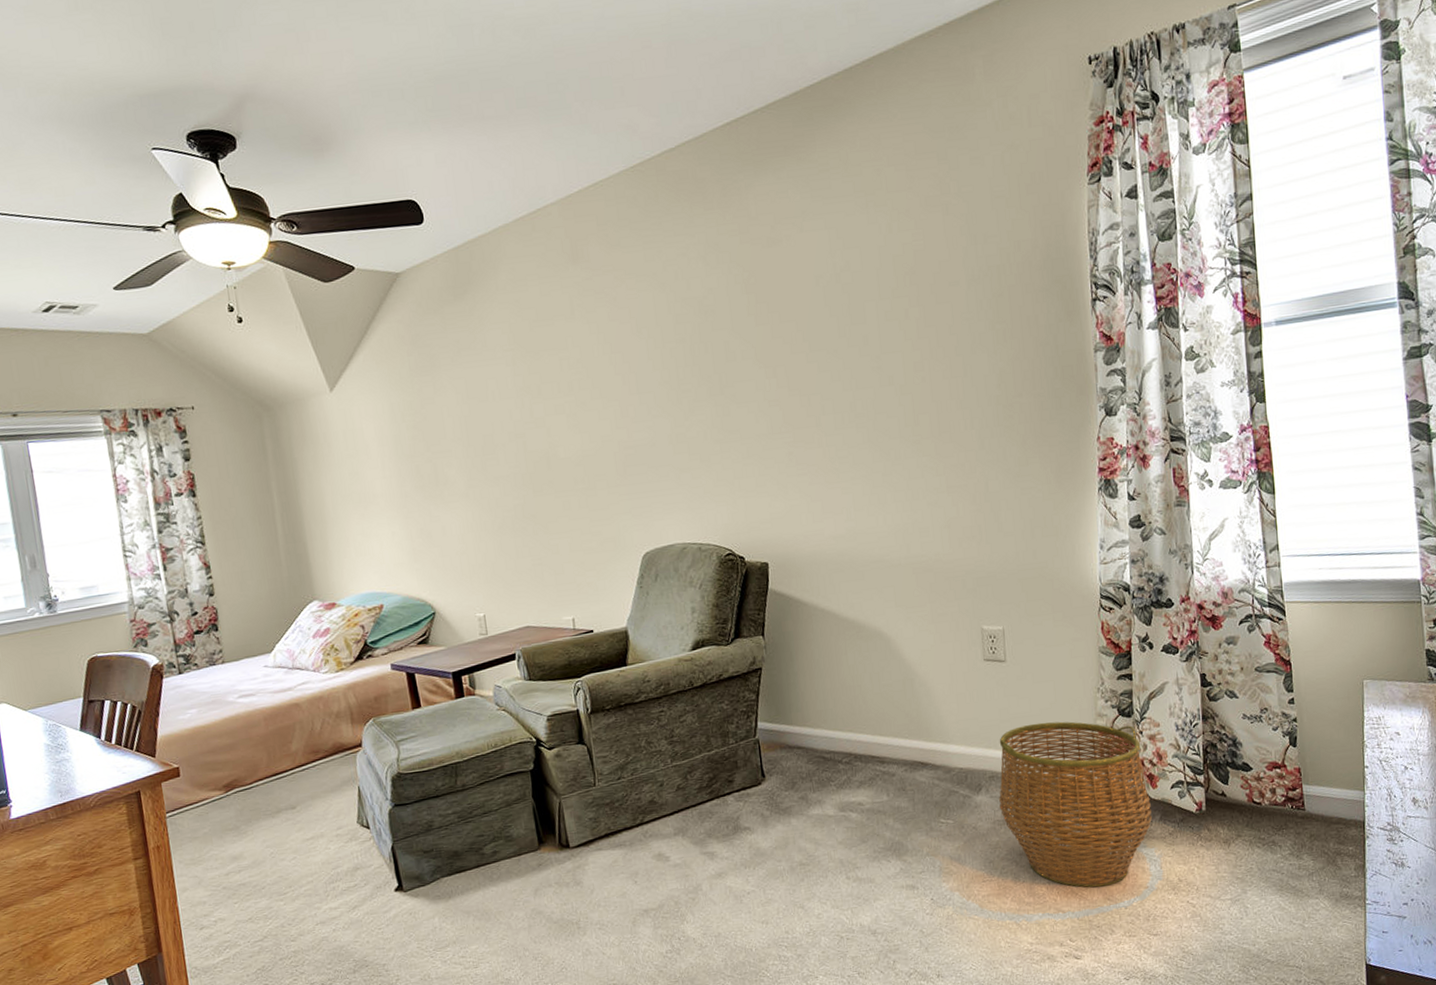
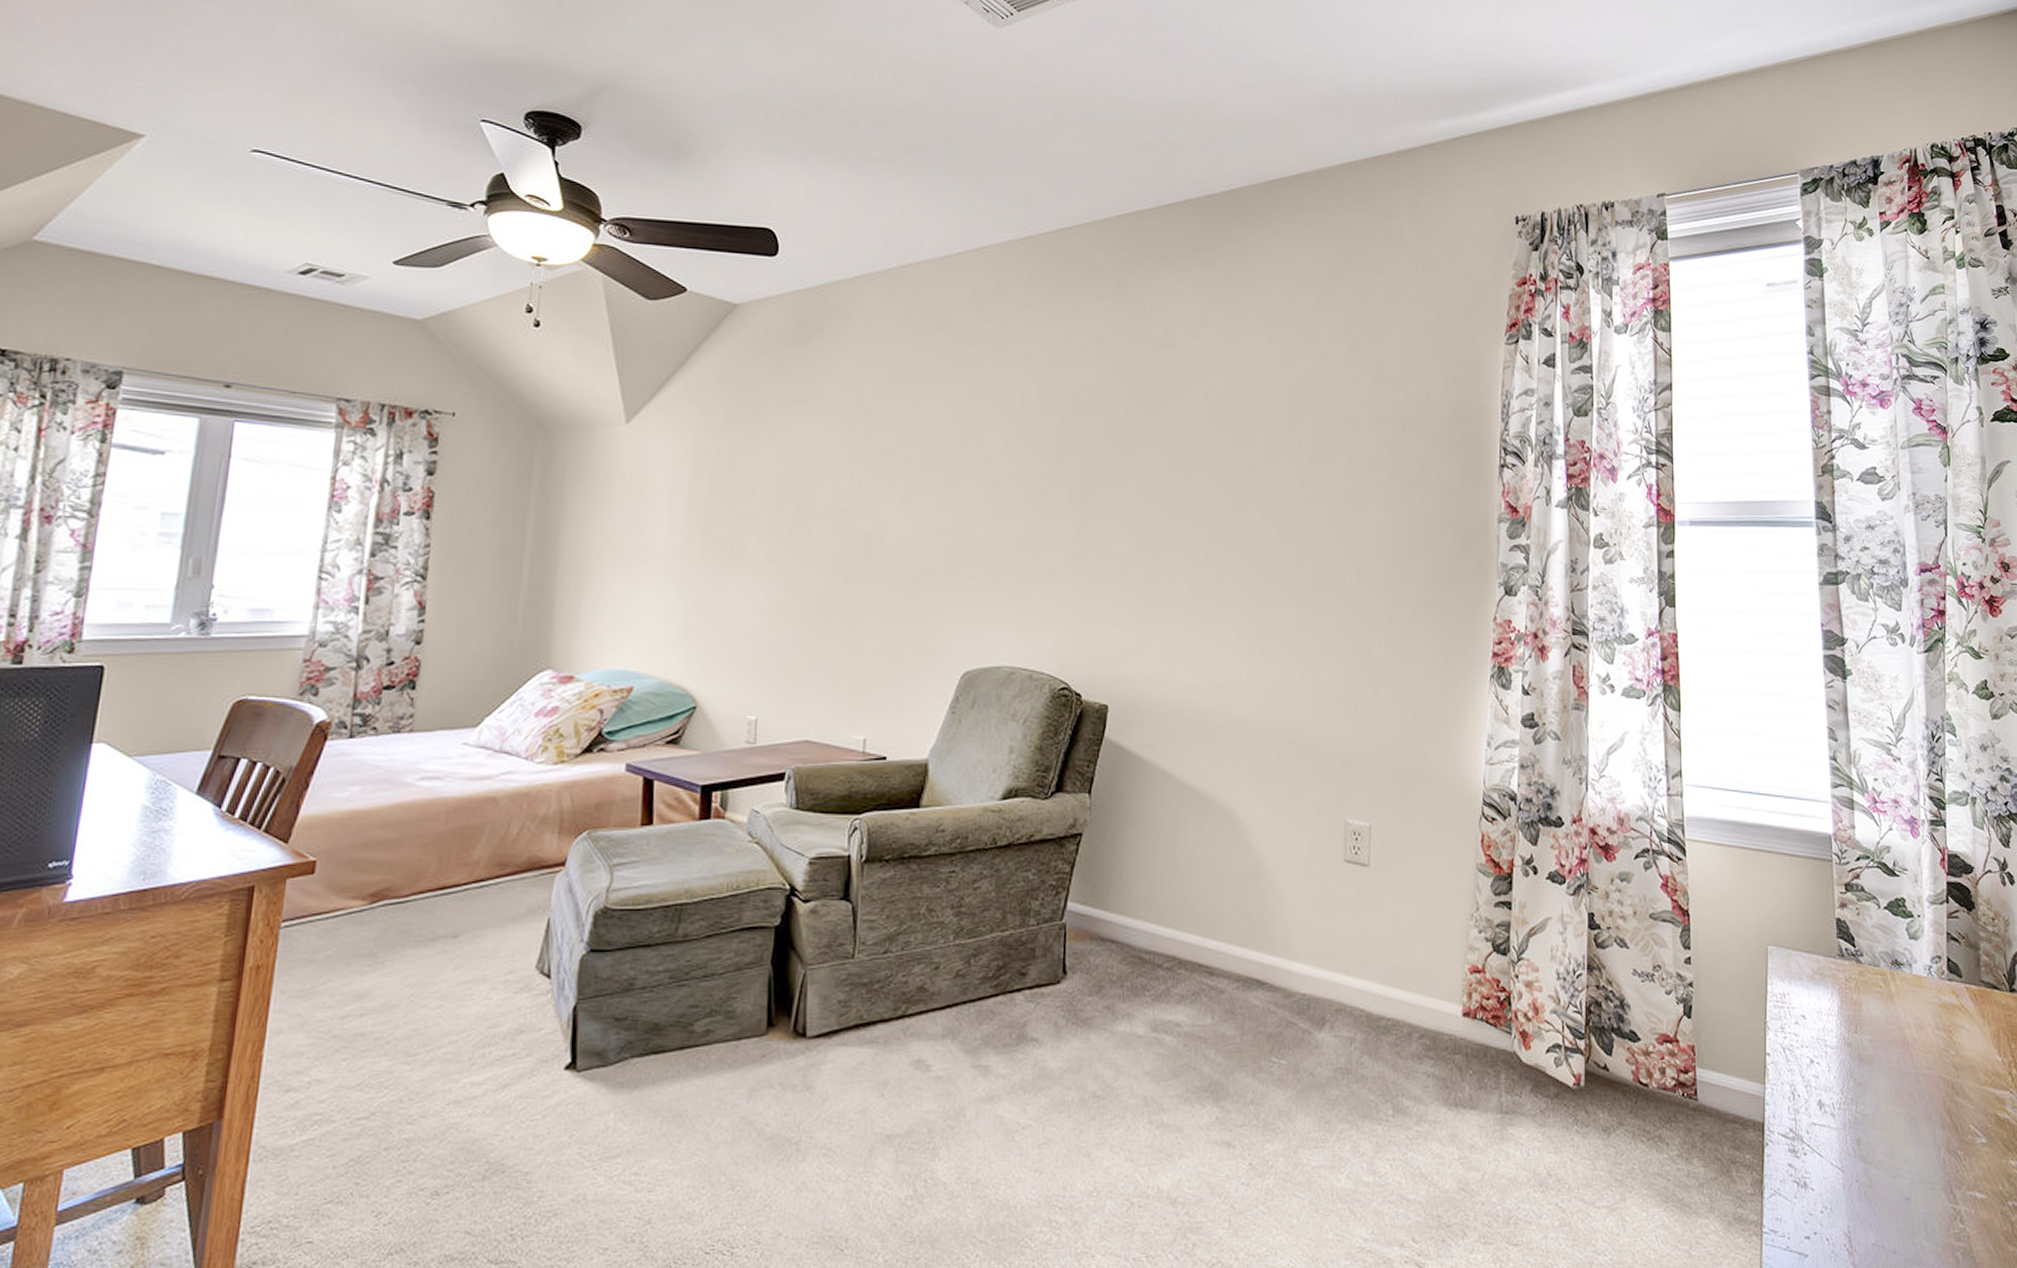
basket: present [999,721,1152,888] -> none [1345,948,1522,1172]

